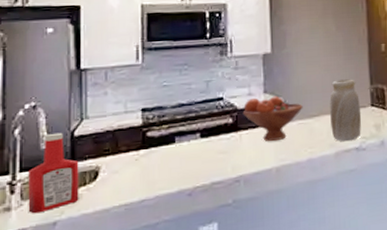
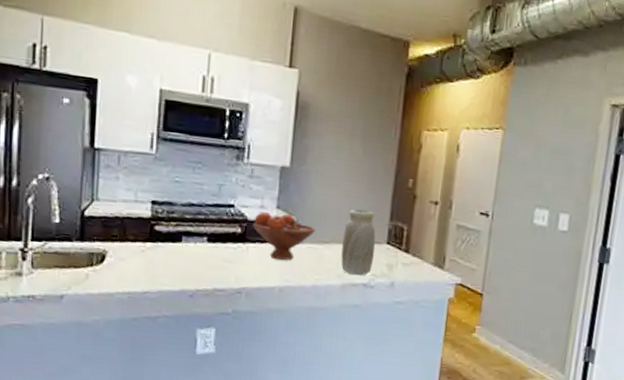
ketchup bottle: present [28,132,79,214] -> none [38,208,88,284]

